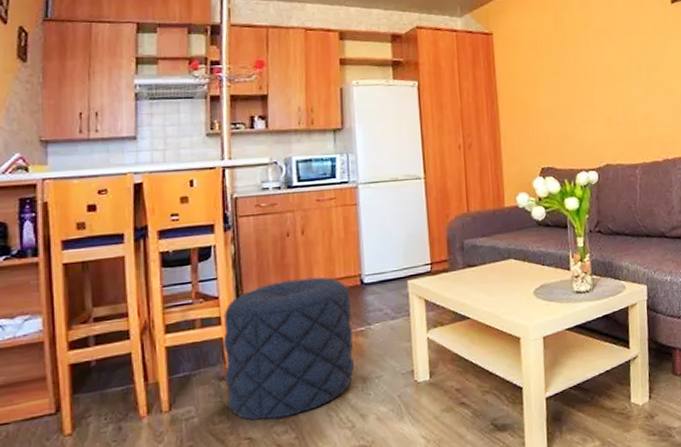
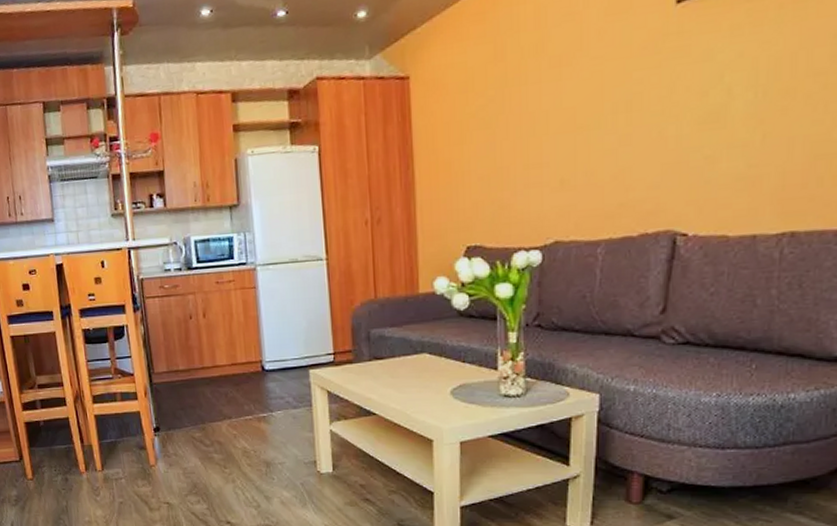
pouf: present [223,277,354,421] -> none [139,360,258,489]

